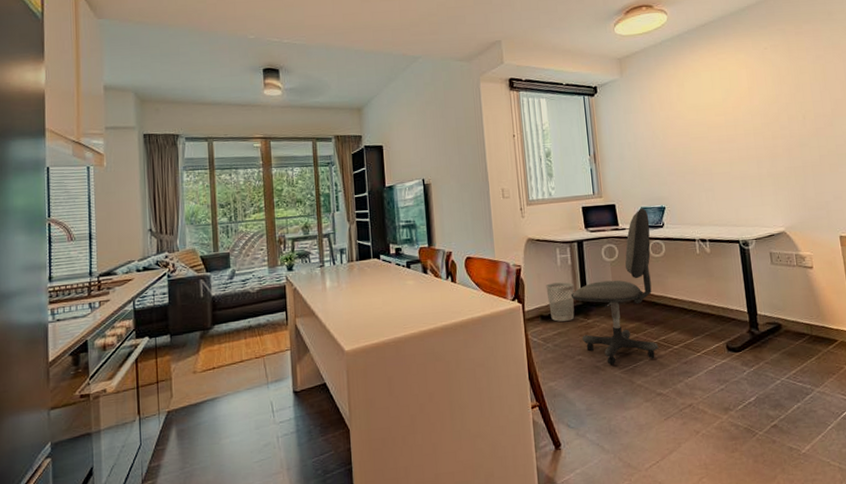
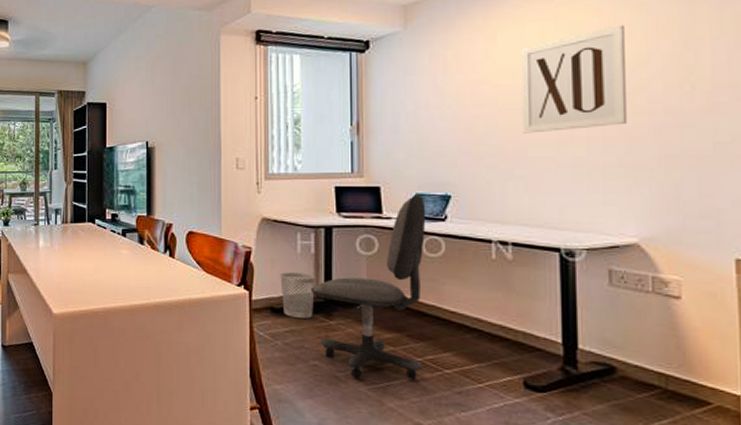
wall art: none [700,74,770,156] -> present [520,24,628,134]

